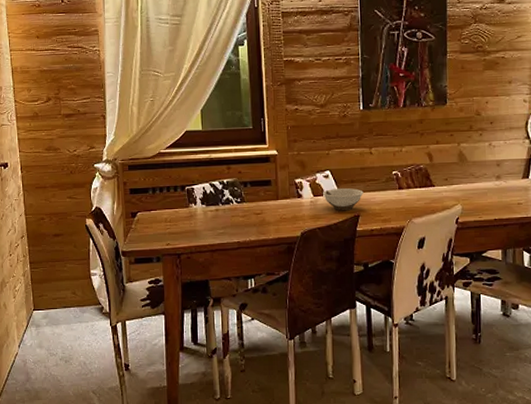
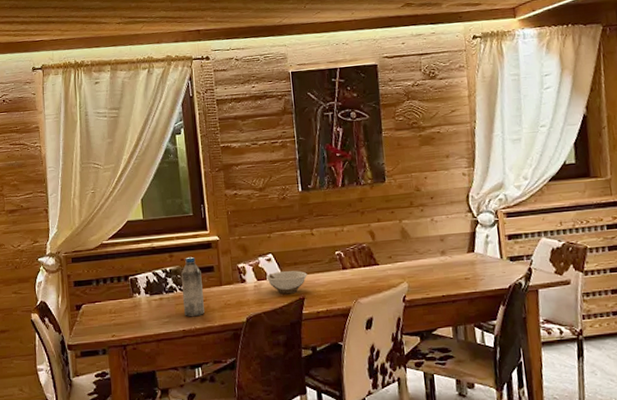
water bottle: none [238,169,260,229] -> present [181,256,205,317]

